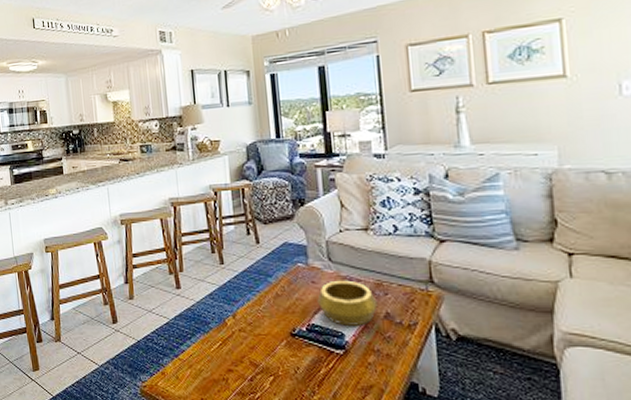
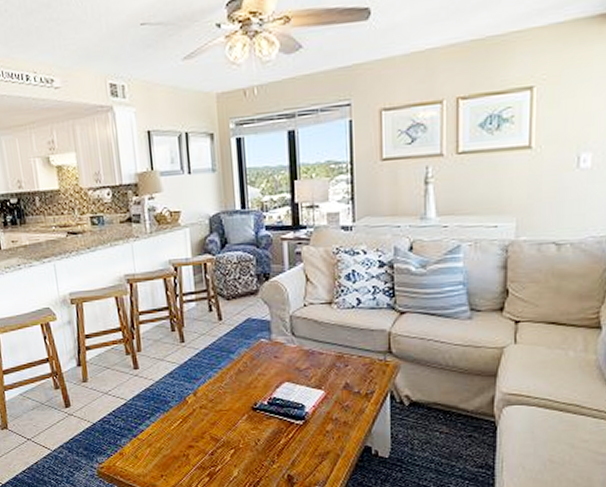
decorative bowl: present [317,280,378,326] -> none [279,353,338,398]

